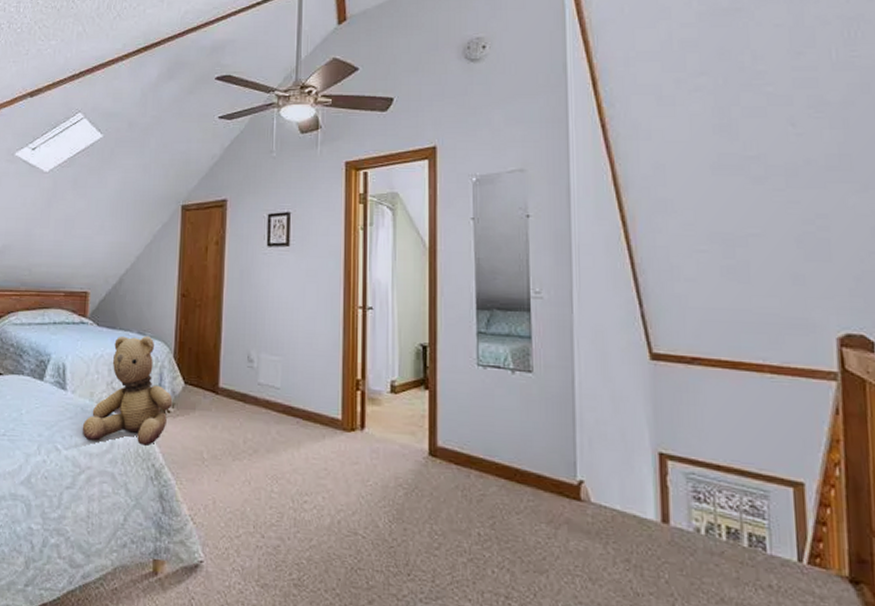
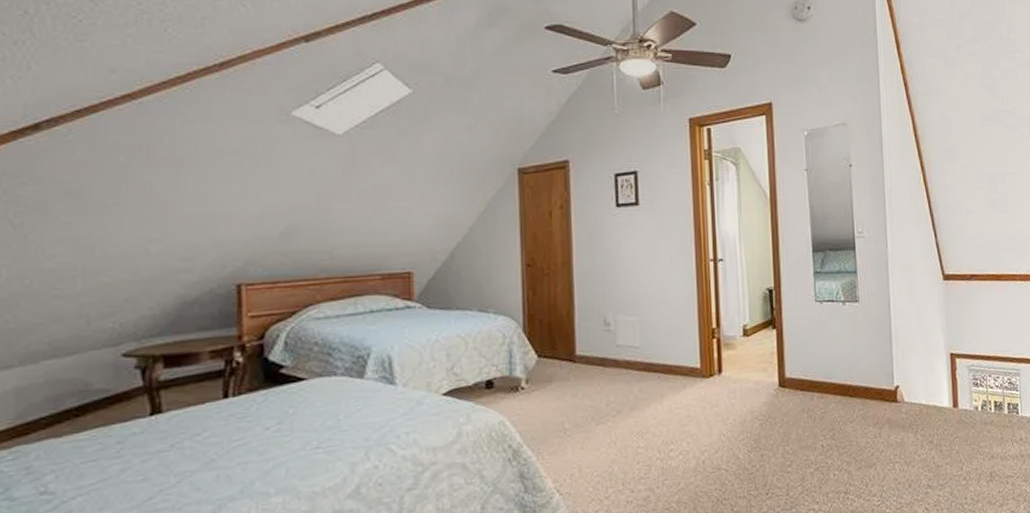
teddy bear: present [82,335,173,447] -> none [420,312,526,435]

